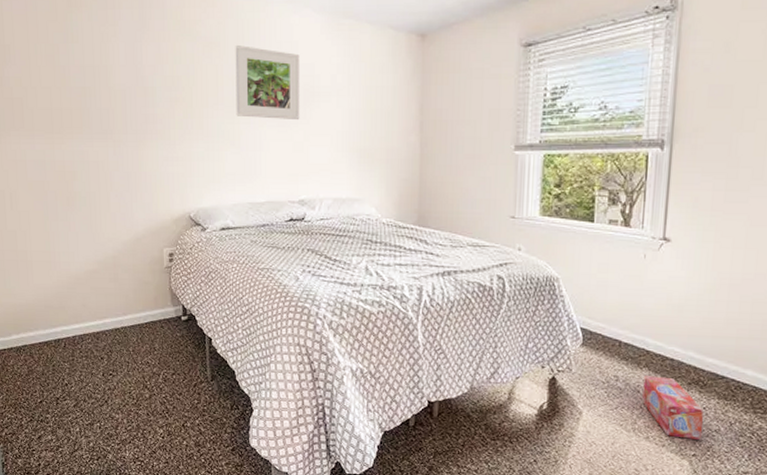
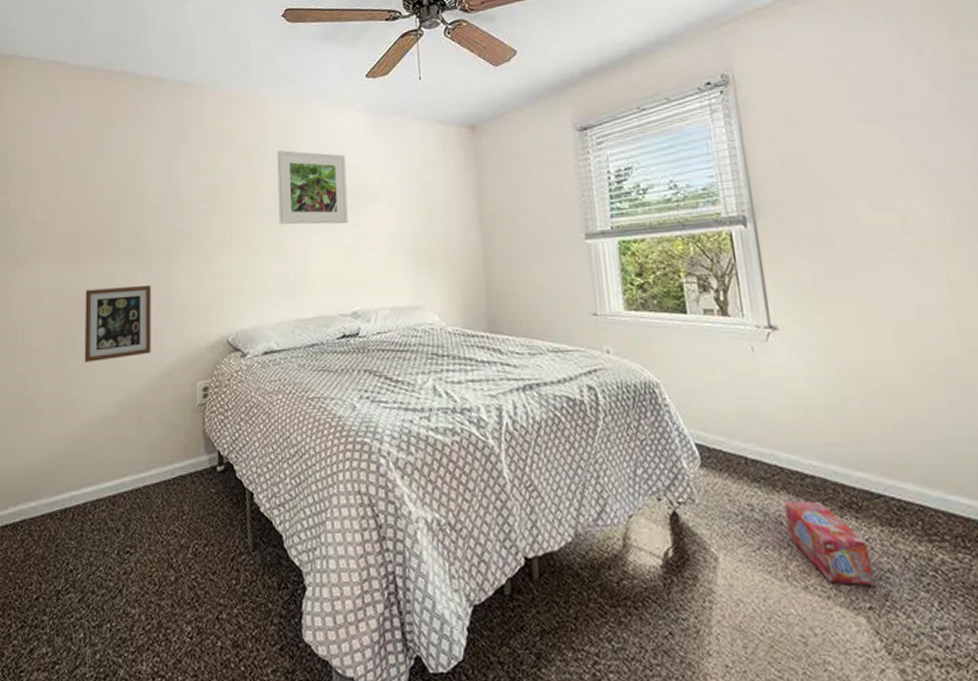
picture frame: none [63,163,124,226] -> present [84,286,151,362]

